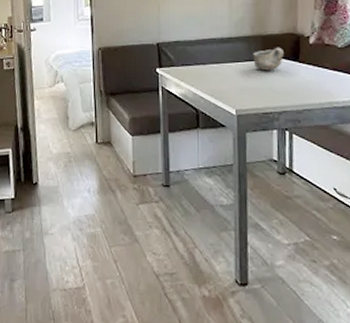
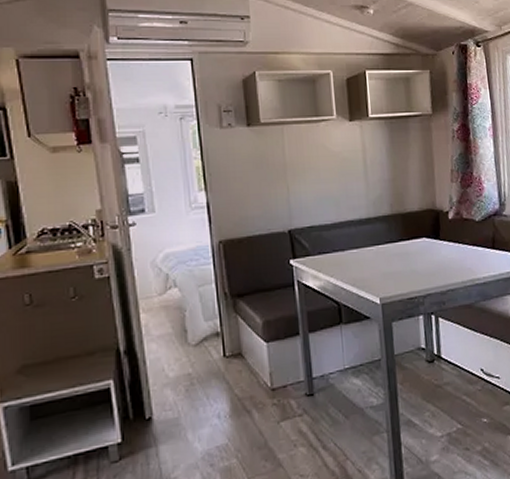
bowl: present [253,47,284,71] -> none [394,225,425,253]

